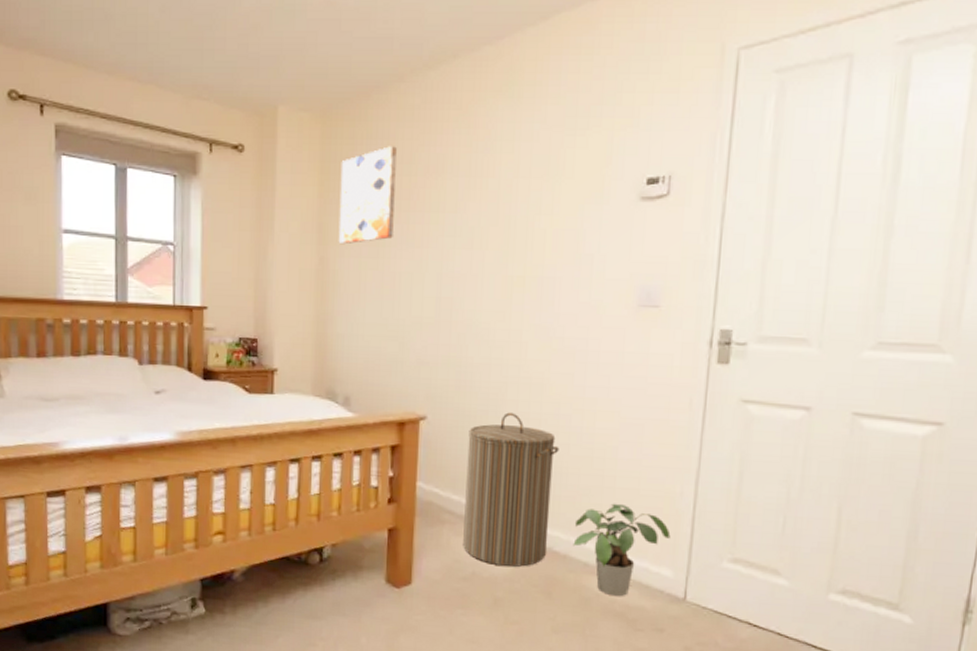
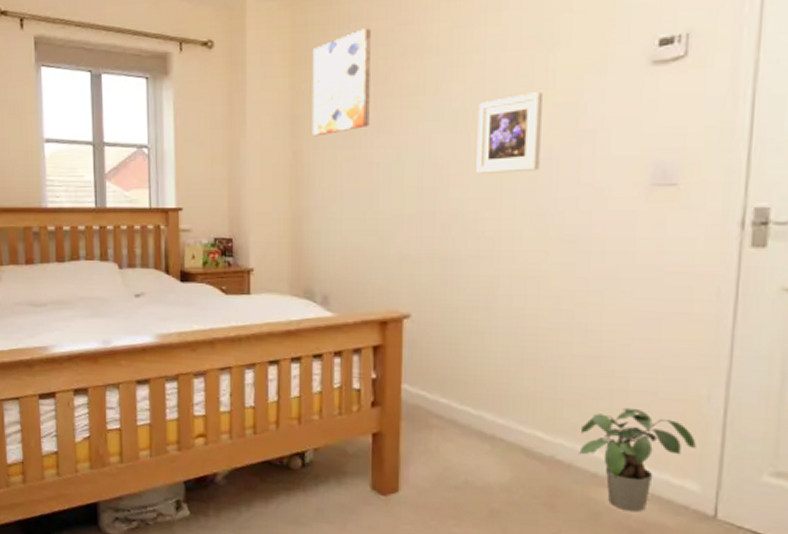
laundry hamper: present [463,412,560,567] -> none [454,308,561,477]
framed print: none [489,217,549,289] -> present [476,92,543,174]

